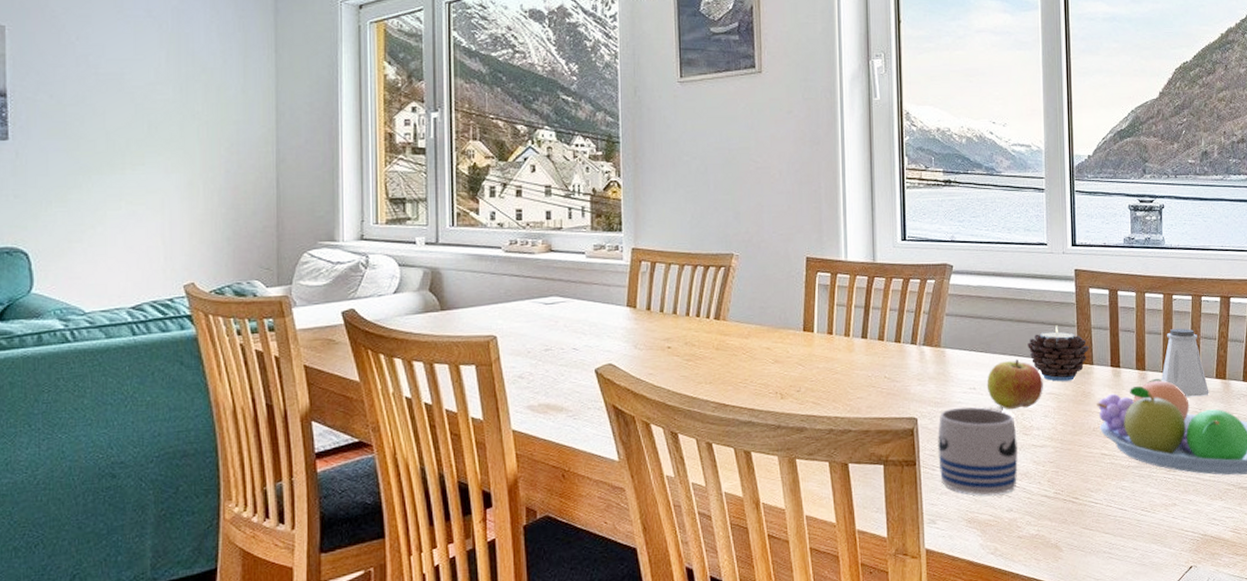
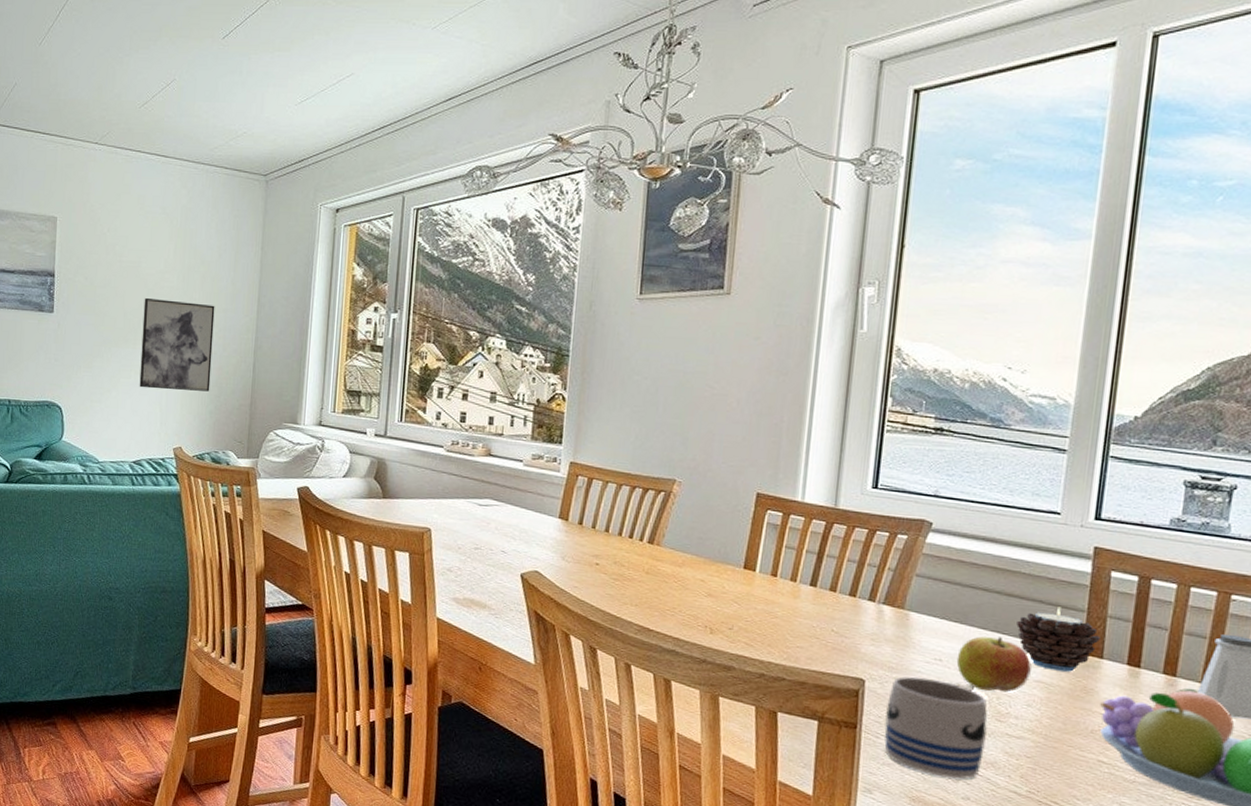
wall art: none [131,114,225,219] -> present [139,297,215,392]

